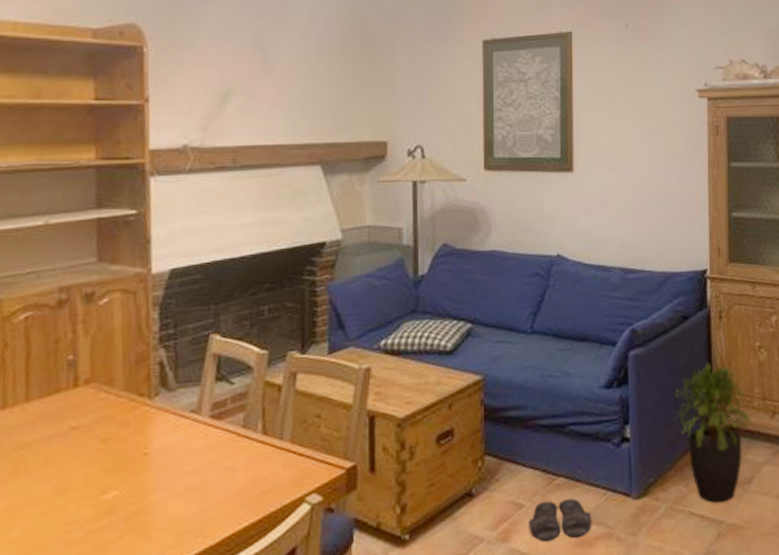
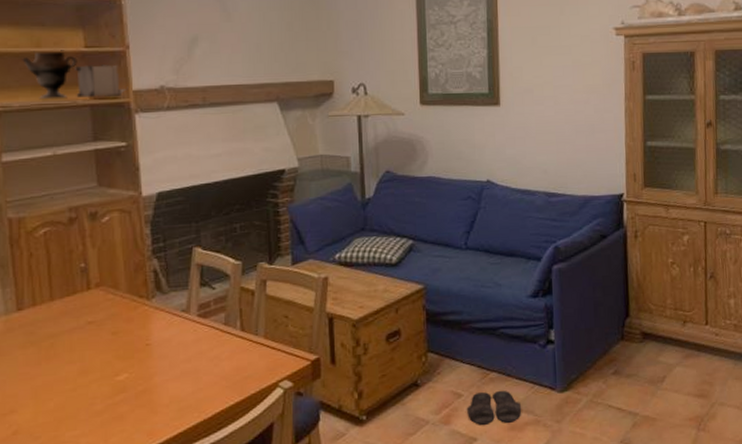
decorative vase: none [16,102,85,159] -> present [22,50,77,100]
decorative box: none [79,120,144,158] -> present [75,64,128,98]
potted plant: present [675,363,753,504] -> none [595,277,665,398]

